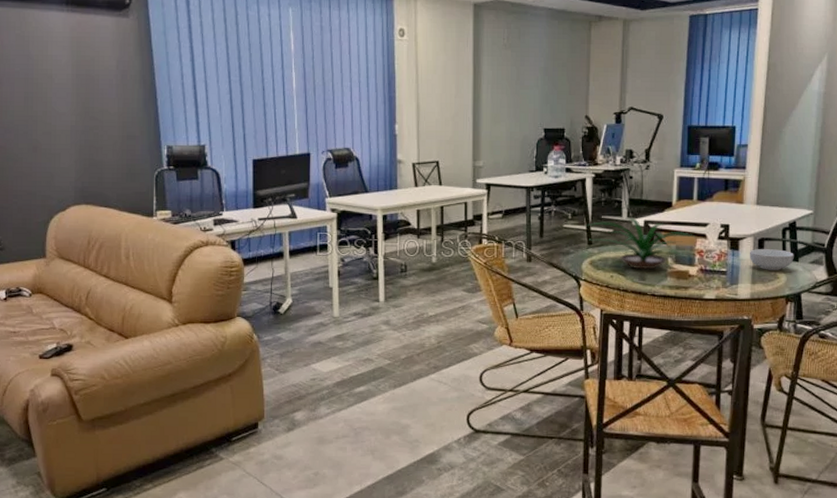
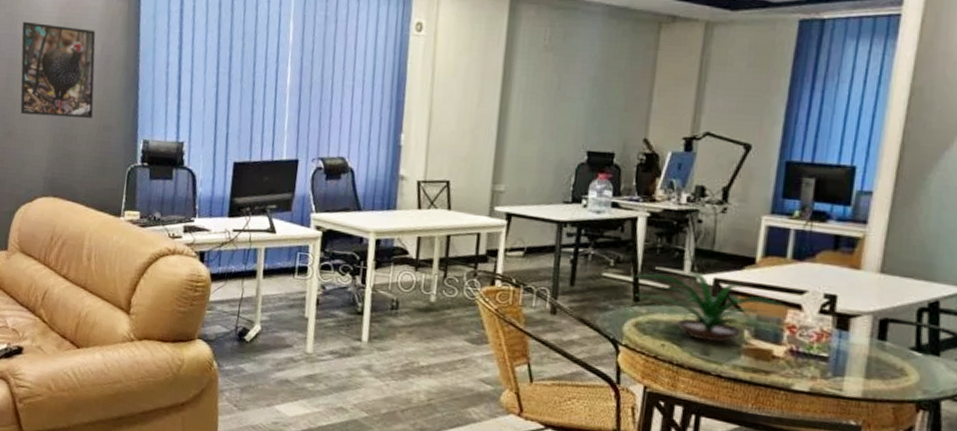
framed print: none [34,42,116,130] -> present [20,21,96,118]
cereal bowl: present [749,249,794,270] -> none [863,332,933,365]

